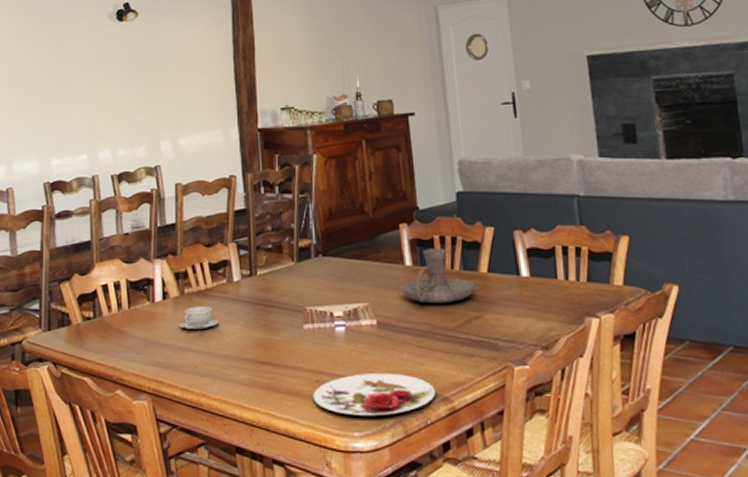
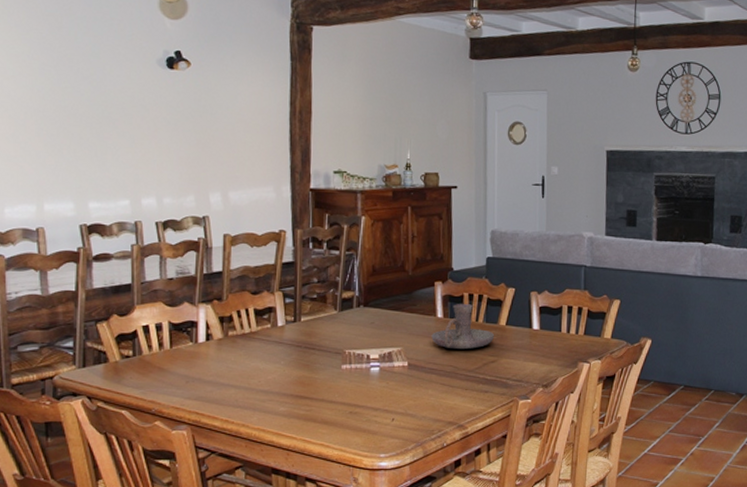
teacup: present [178,306,219,330] -> none [221,347,262,368]
plate: present [313,372,436,416] -> none [346,405,453,441]

